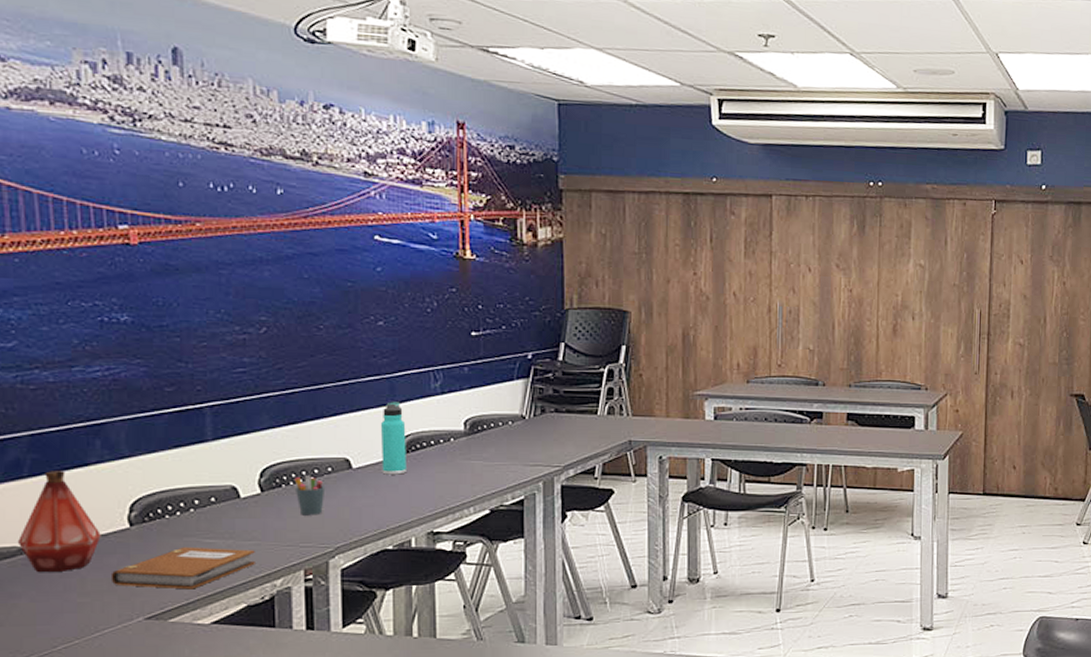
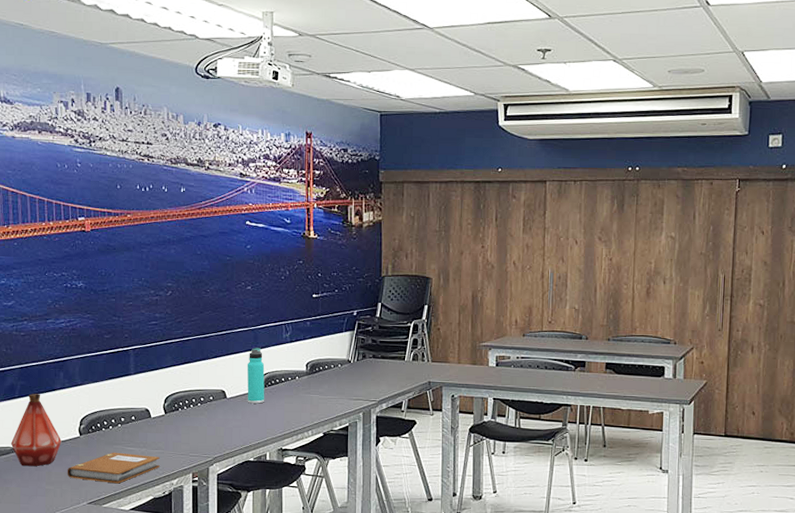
pen holder: present [294,476,326,516] -> none [187,403,208,433]

